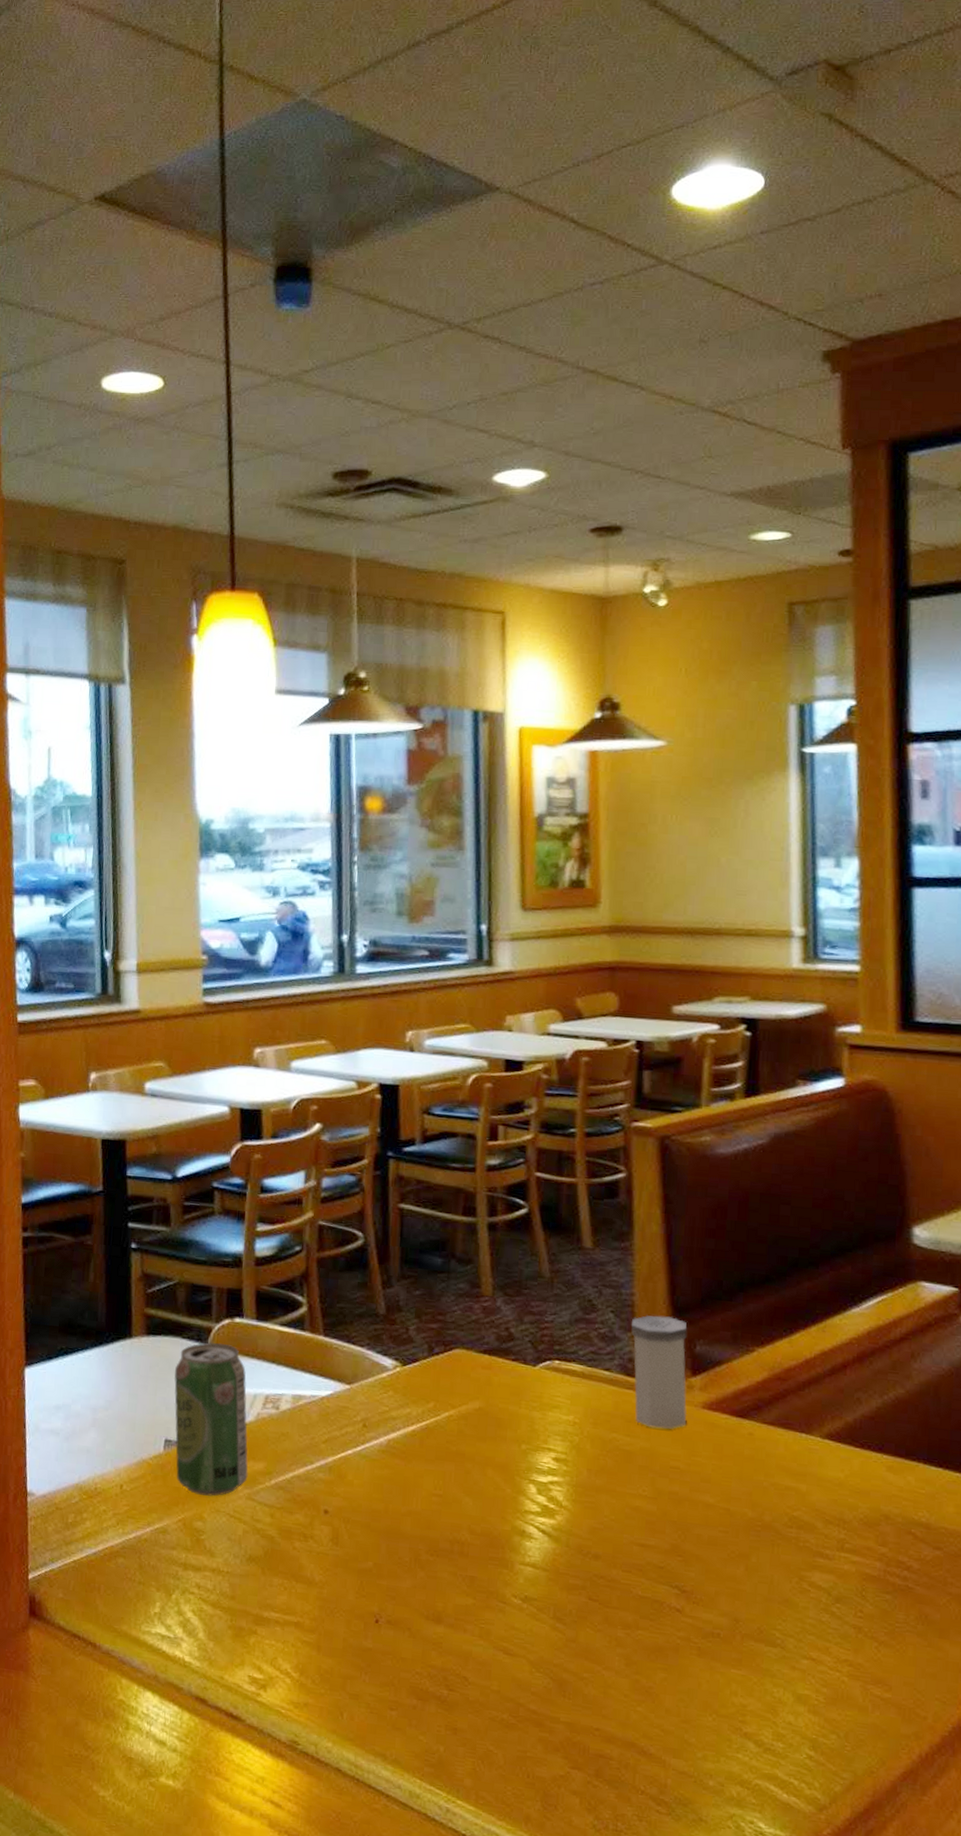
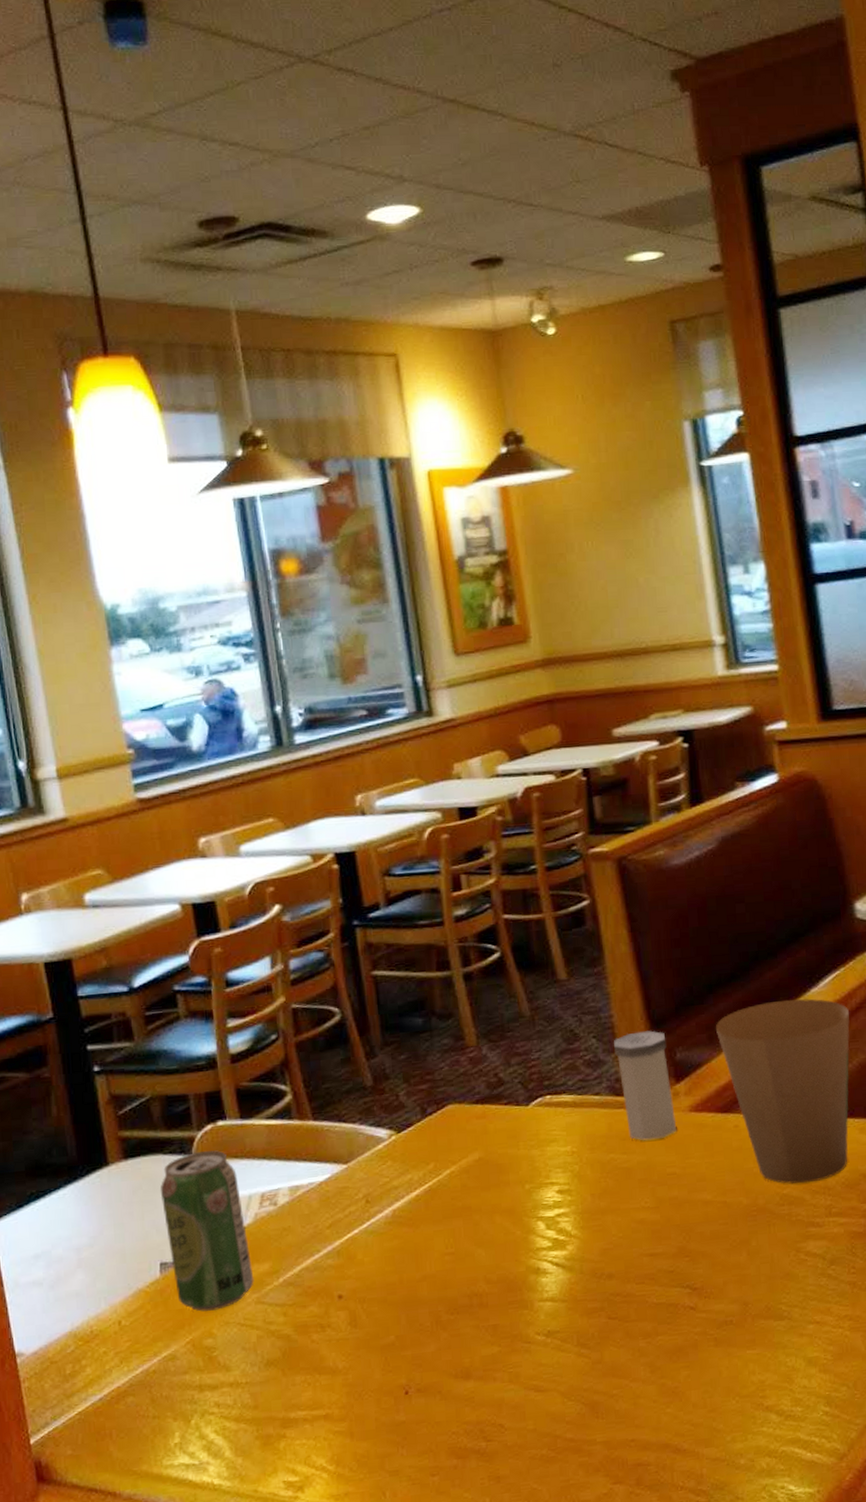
paper cup: none [741,1312,891,1511] -> present [715,998,850,1185]

